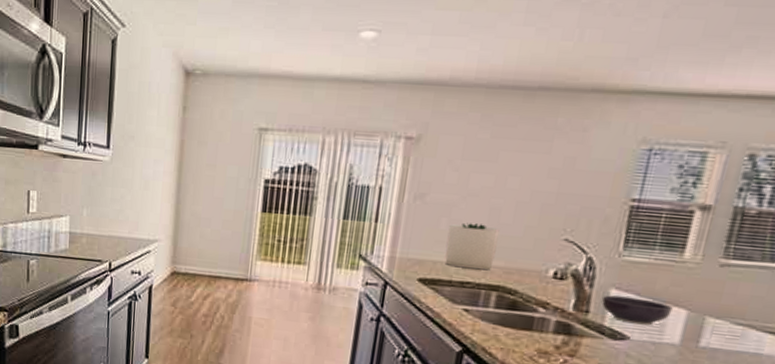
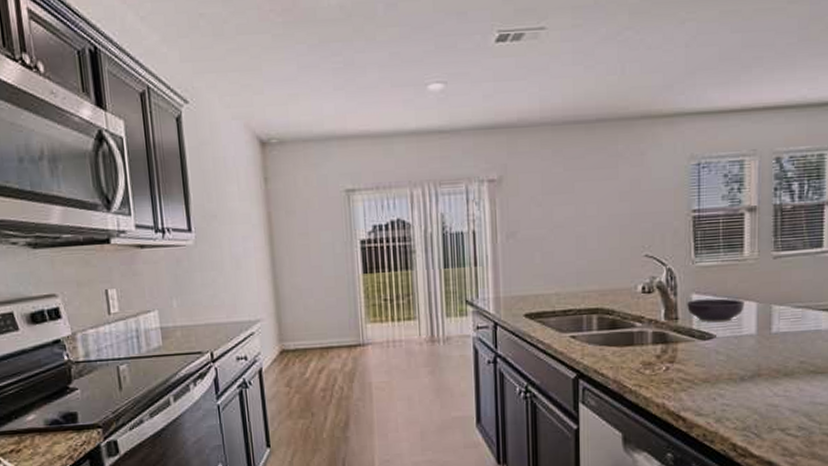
planter: present [445,223,500,271] -> none [543,253,589,298]

